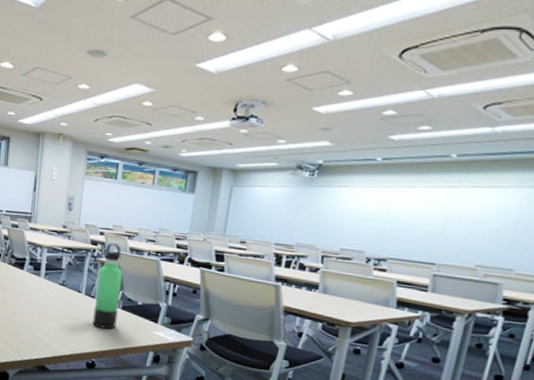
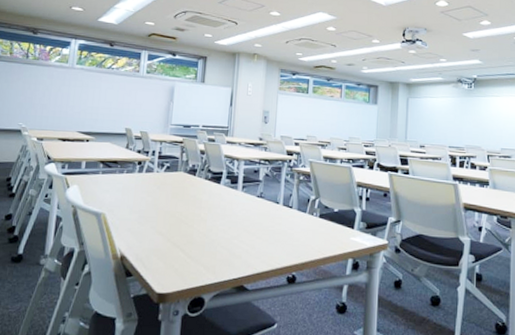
thermos bottle: present [92,243,123,329] -> none [291,153,318,239]

